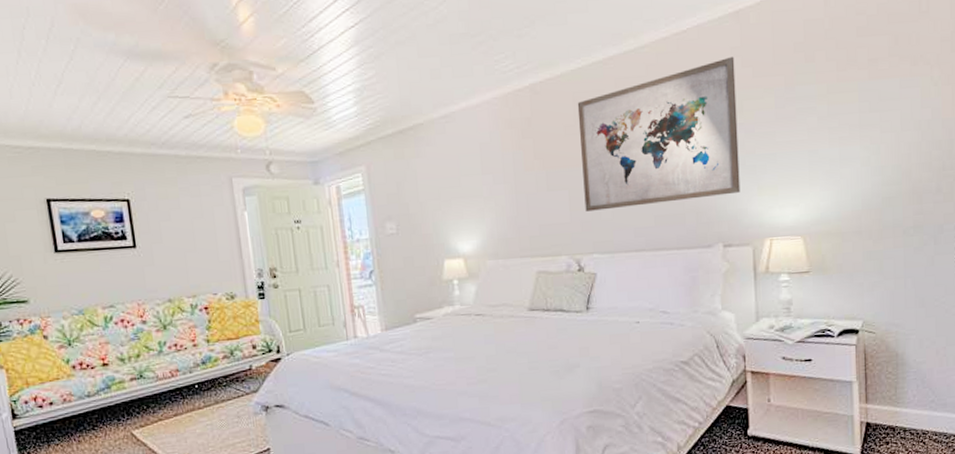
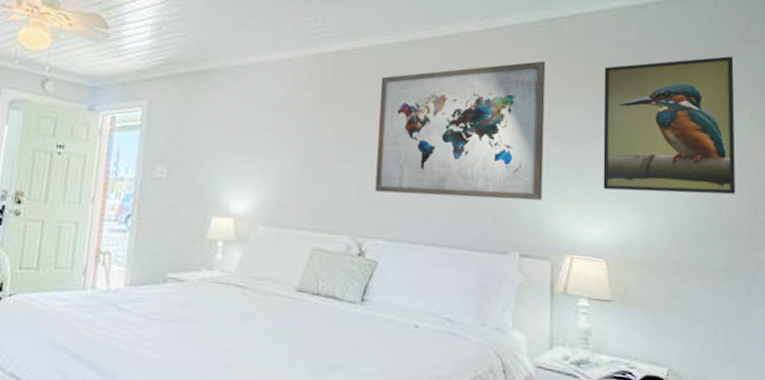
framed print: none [792,15,924,172] -> present [603,56,736,195]

